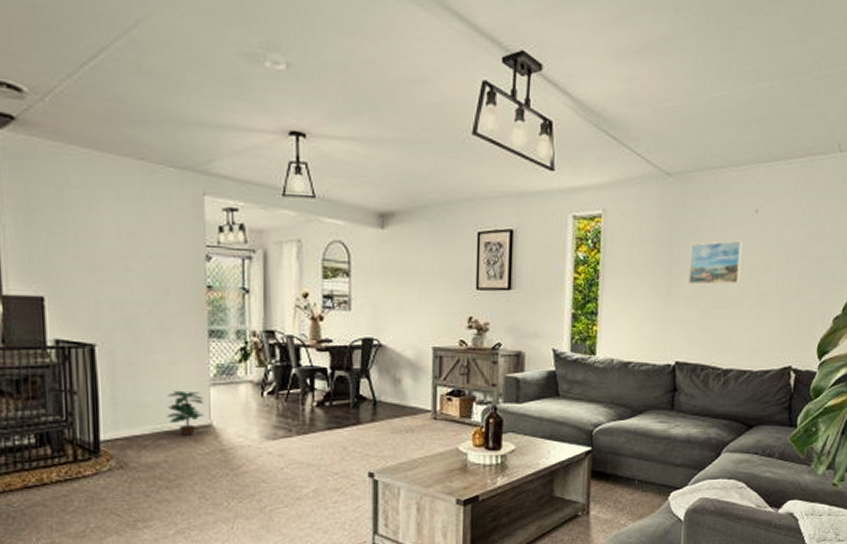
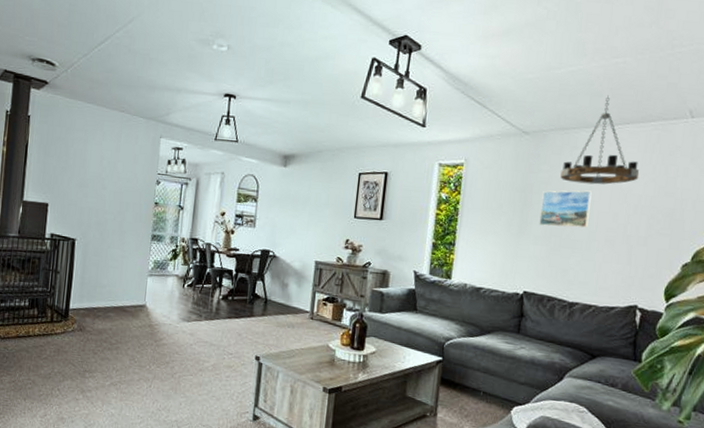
potted plant: present [167,390,204,435] -> none [116,277,142,312]
chandelier: none [709,127,790,233] -> present [560,95,640,185]

